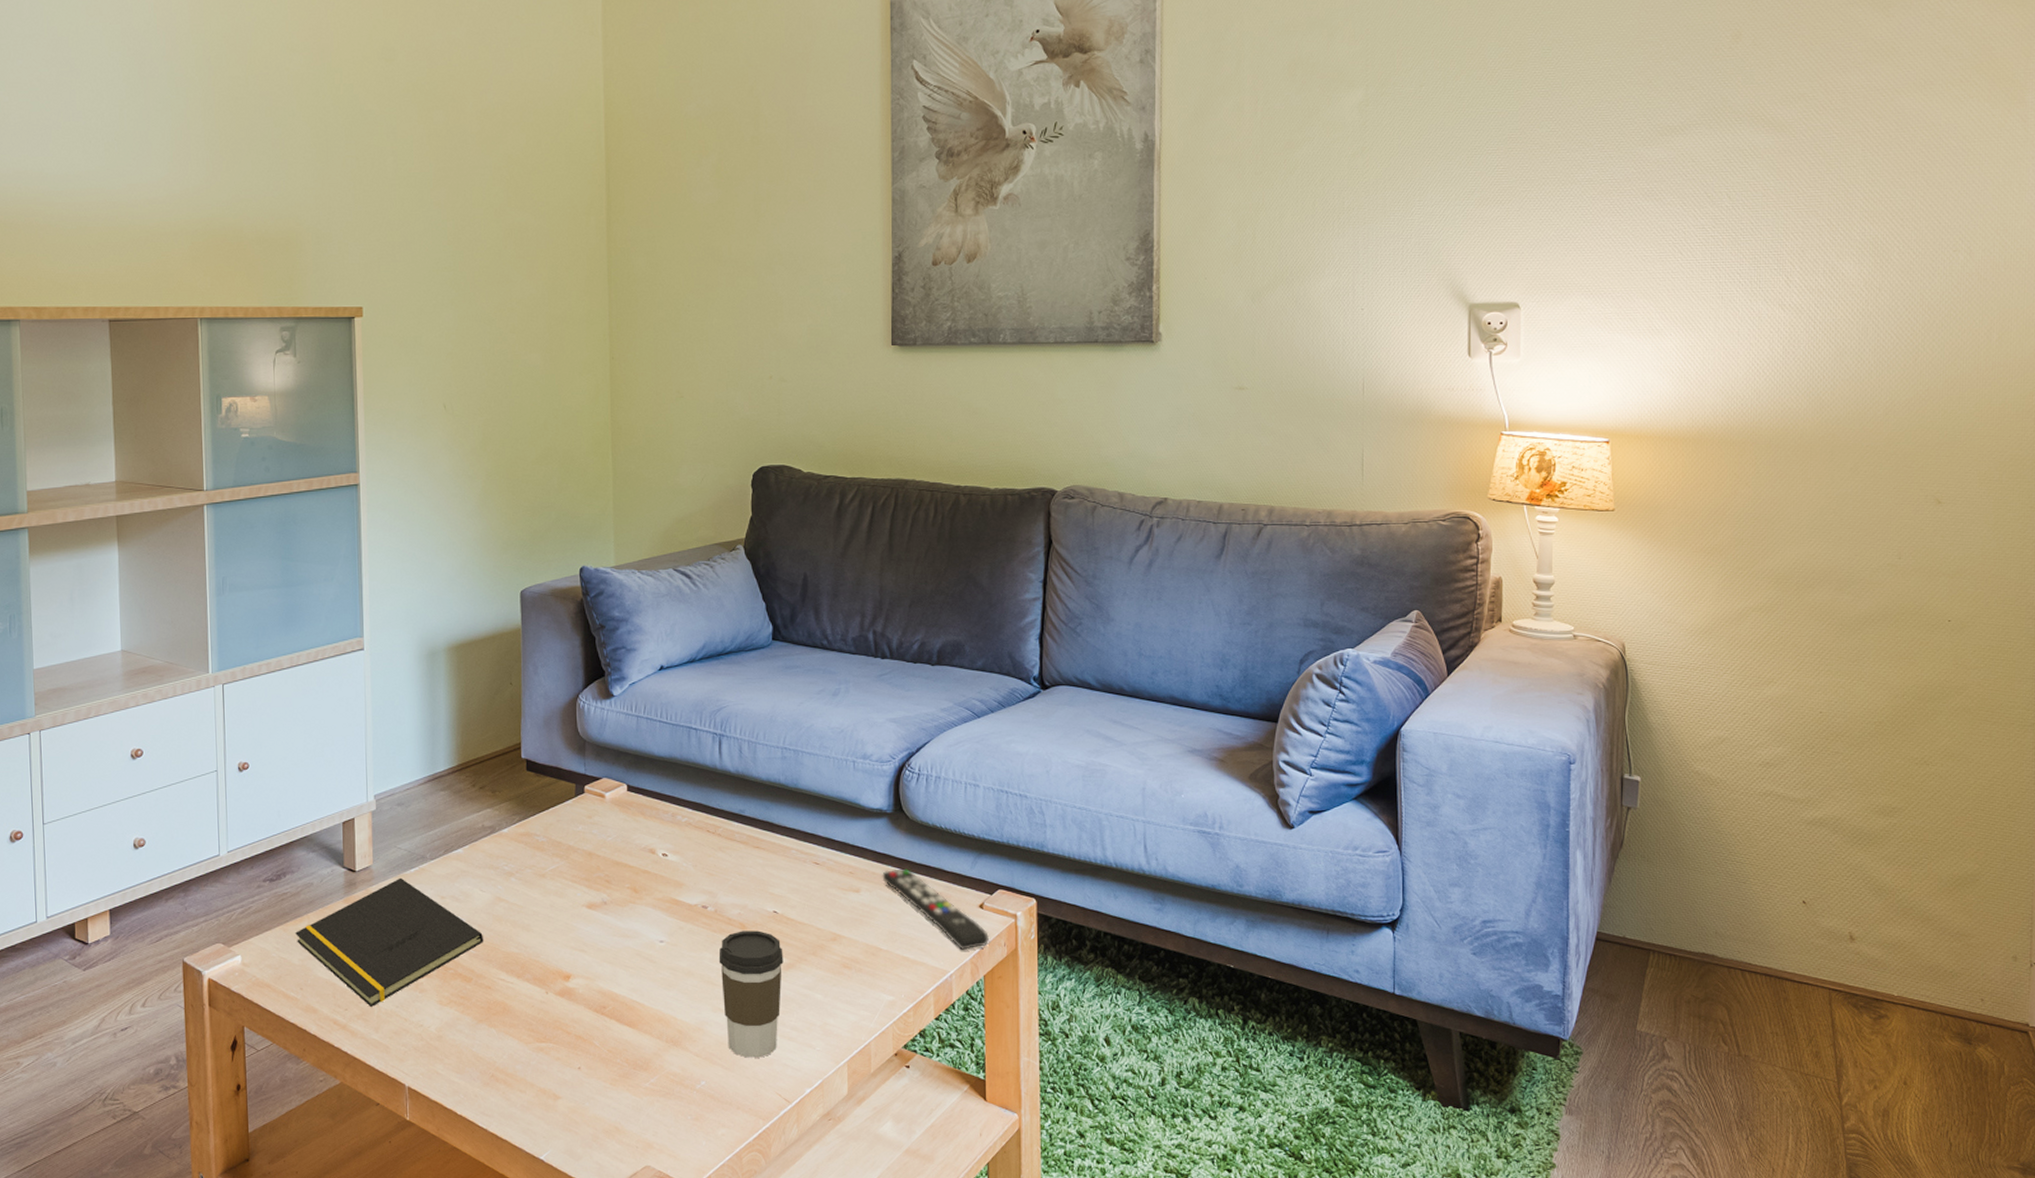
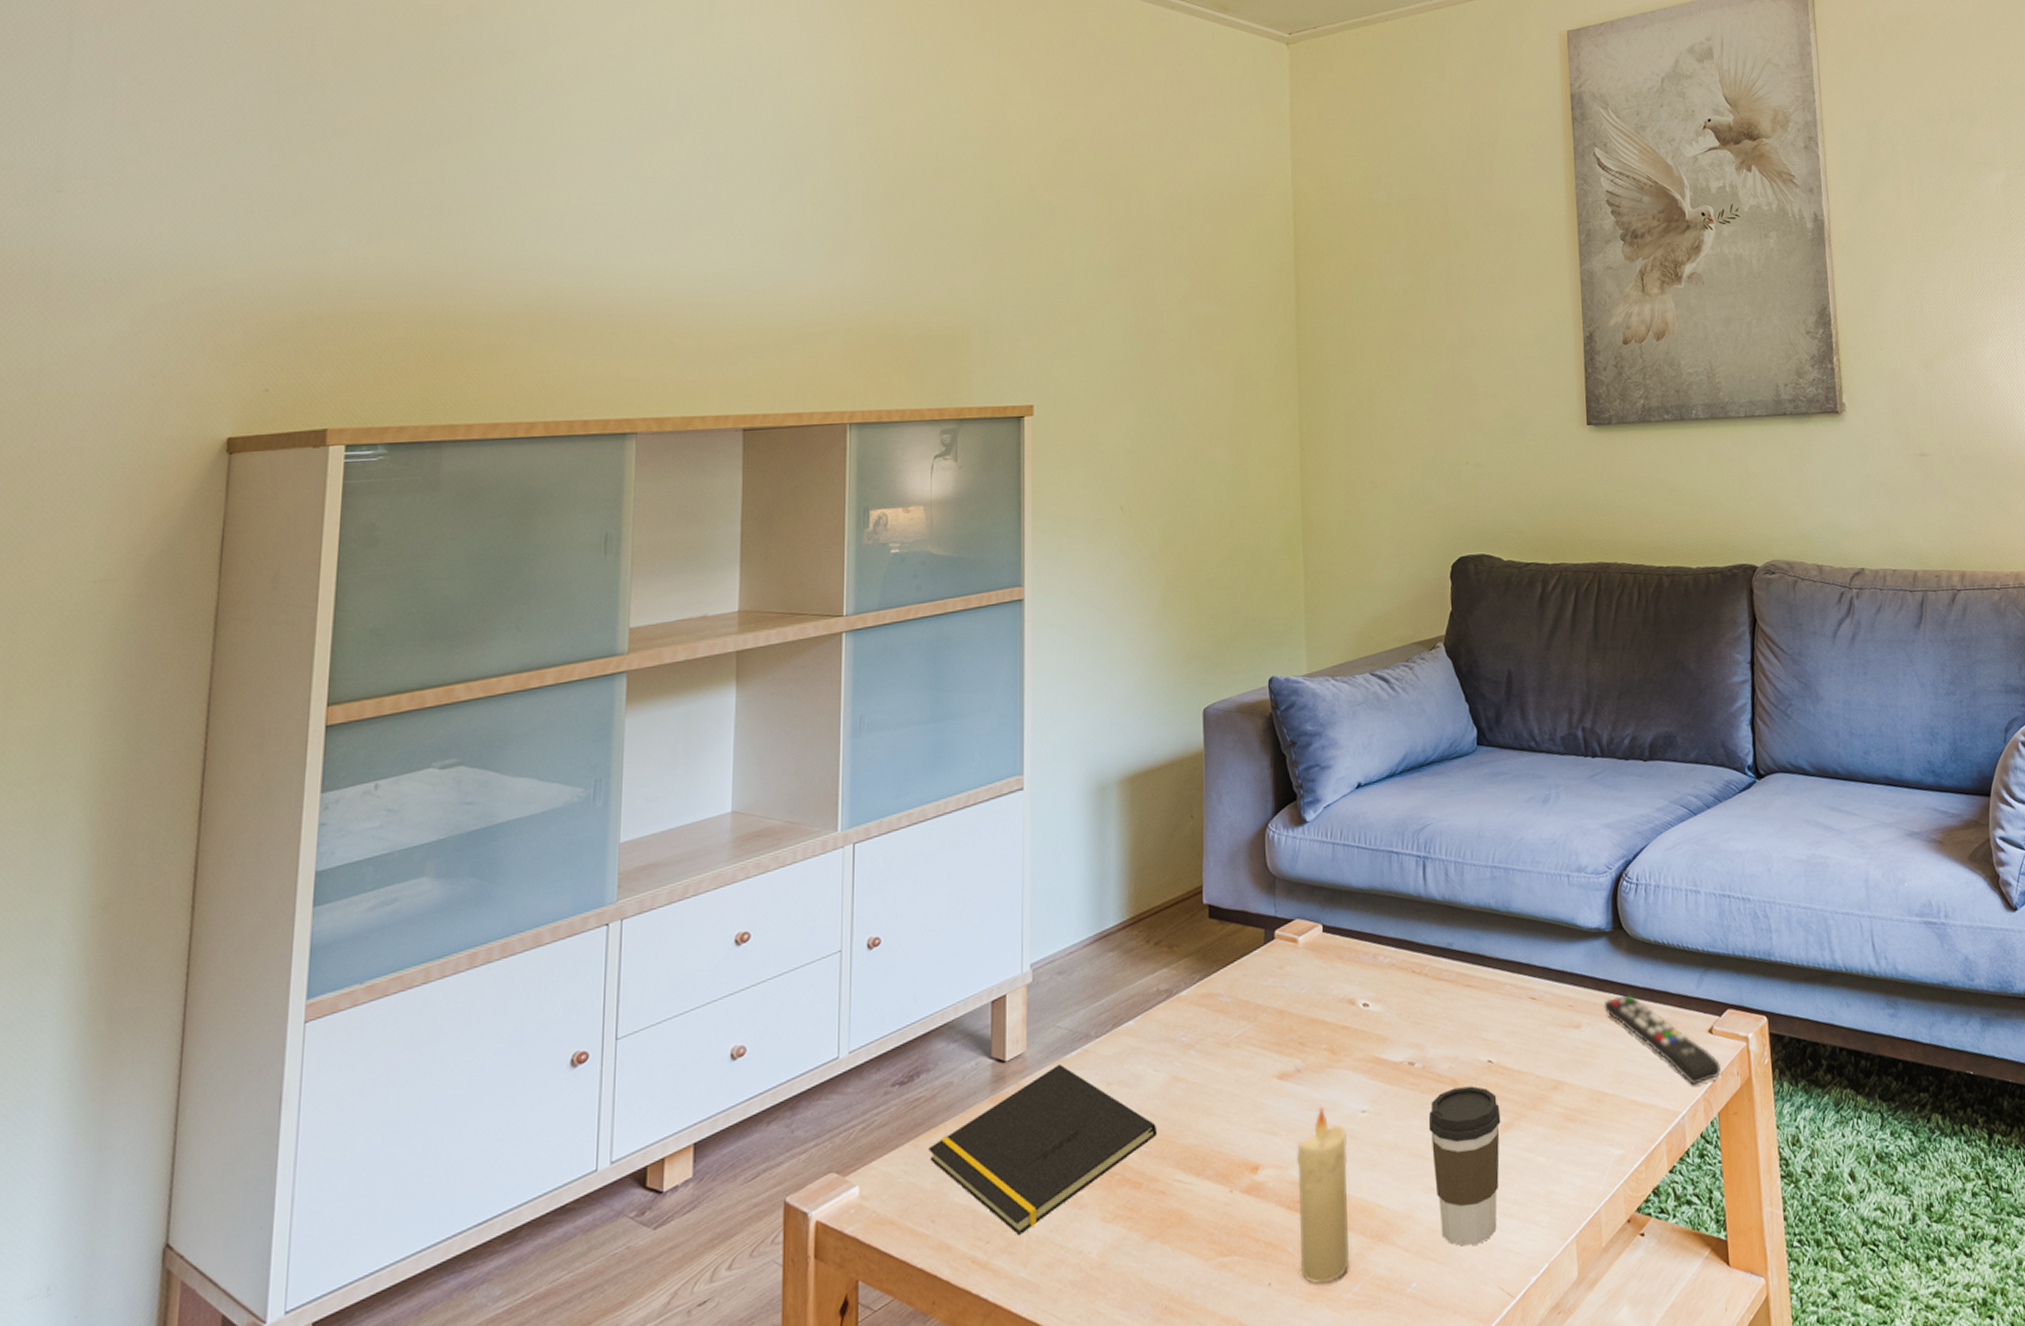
candle: none [603,934,647,1073] -> present [1297,1106,1349,1284]

